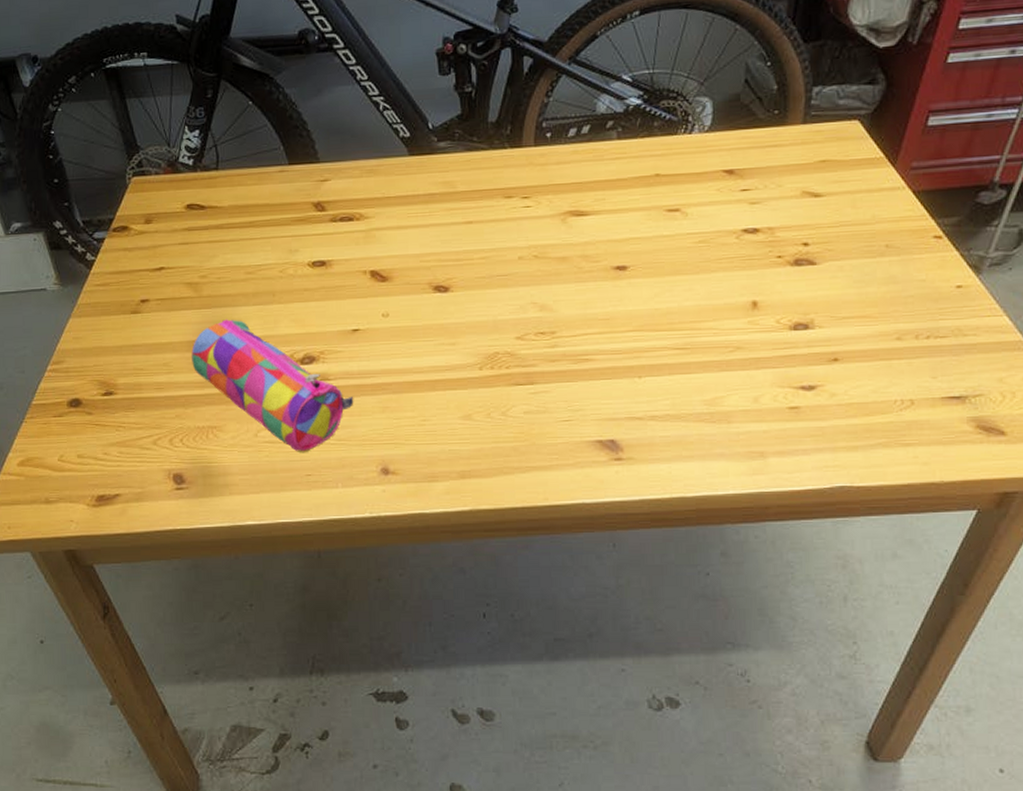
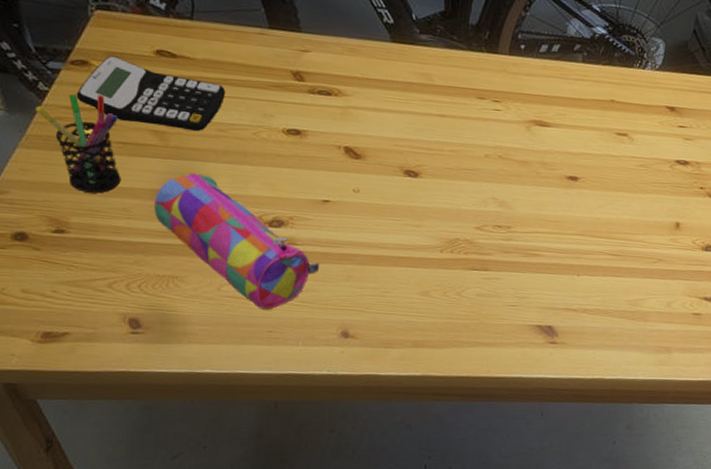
pen holder: none [85,256,161,352] -> present [35,94,121,193]
calculator: none [119,217,252,278] -> present [76,55,226,132]

